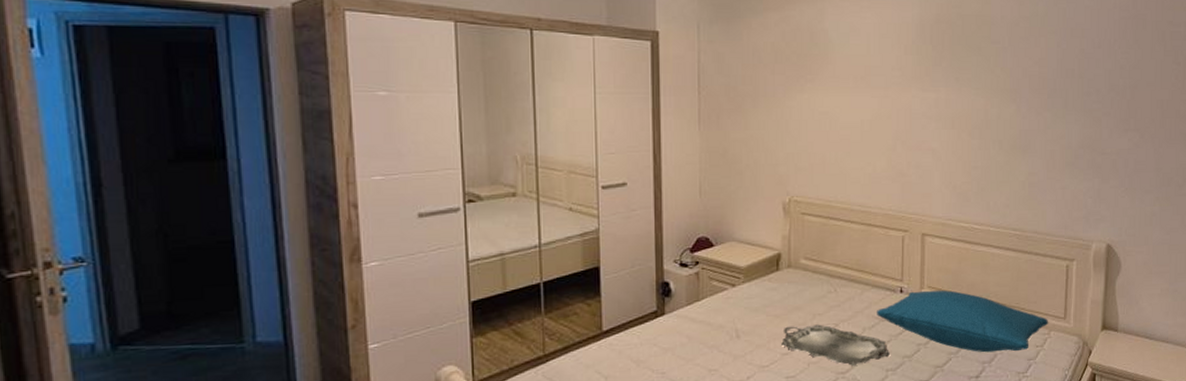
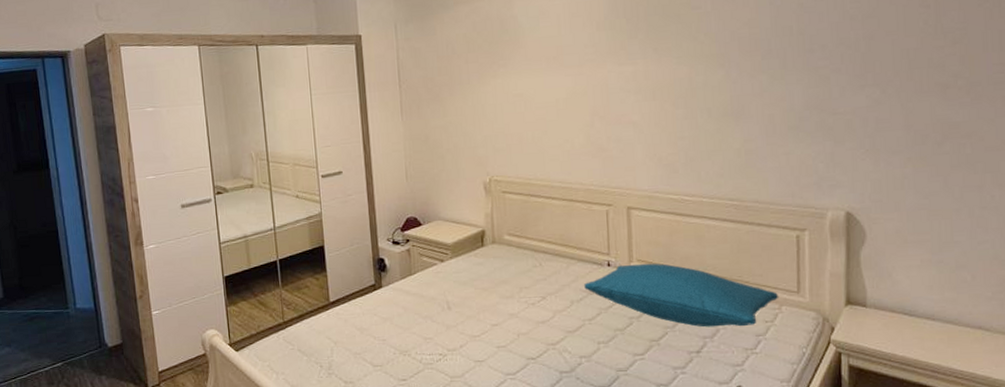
serving tray: present [781,324,890,366] -> none [490,297,600,337]

